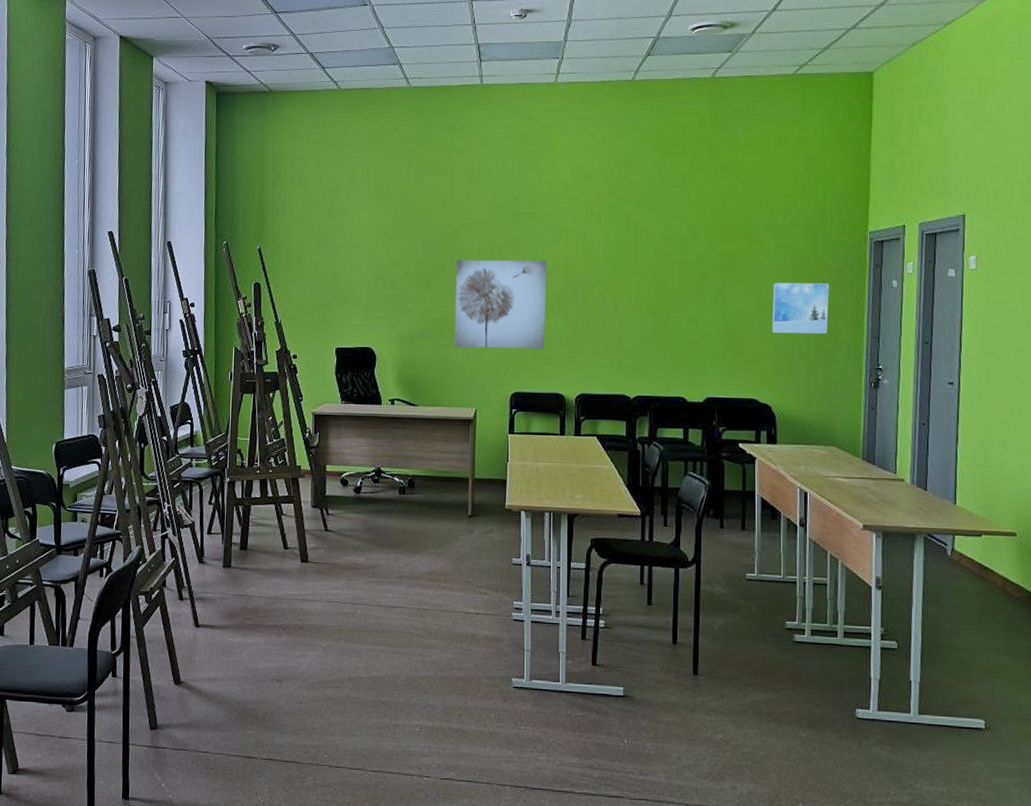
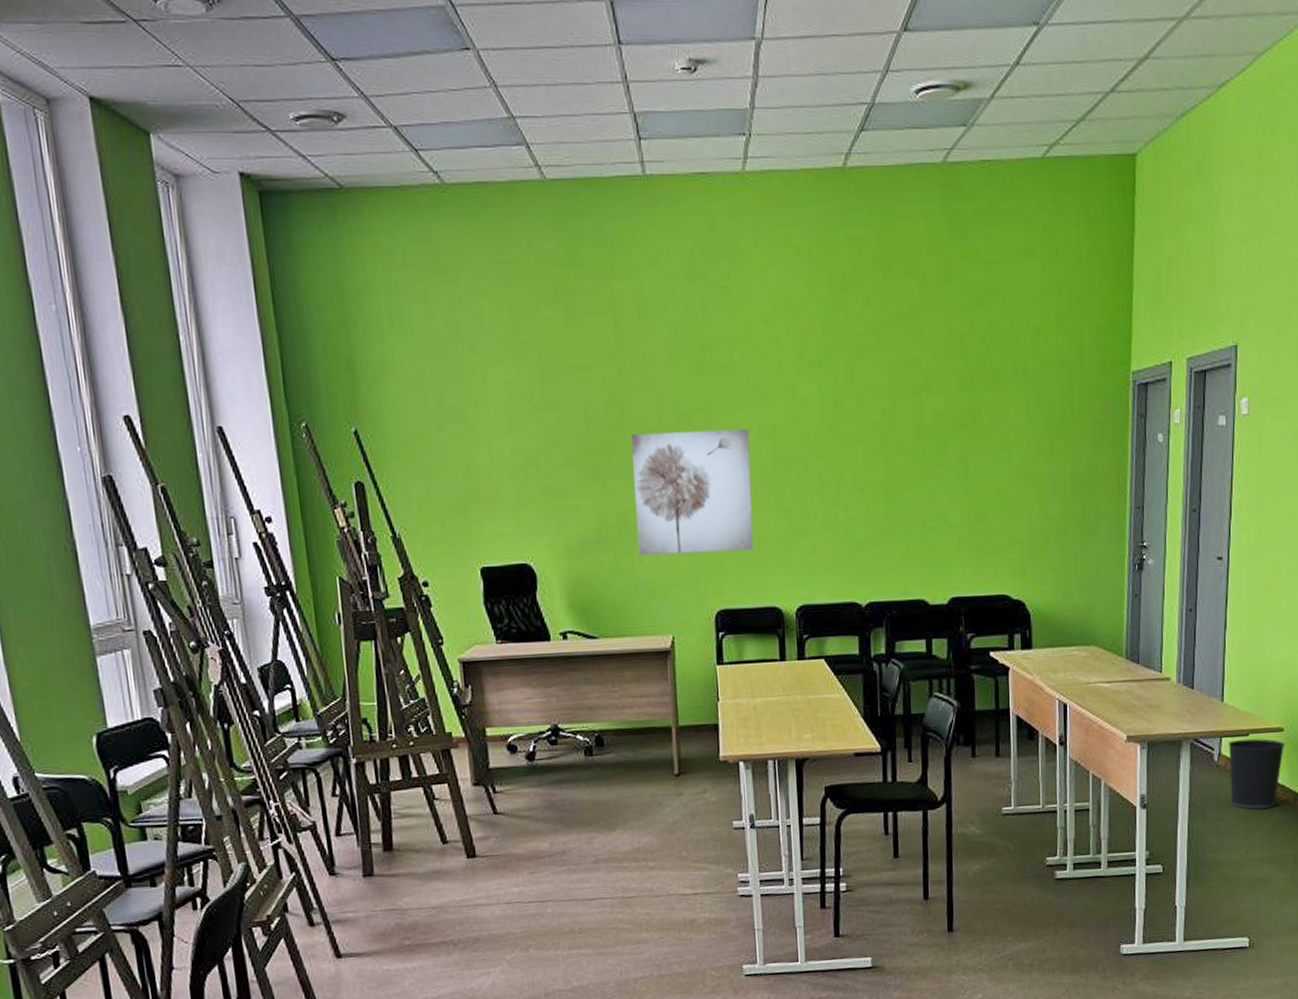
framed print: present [771,282,829,334] -> none [1023,442,1088,510]
wastebasket: none [961,538,1018,603] -> present [1228,738,1285,809]

